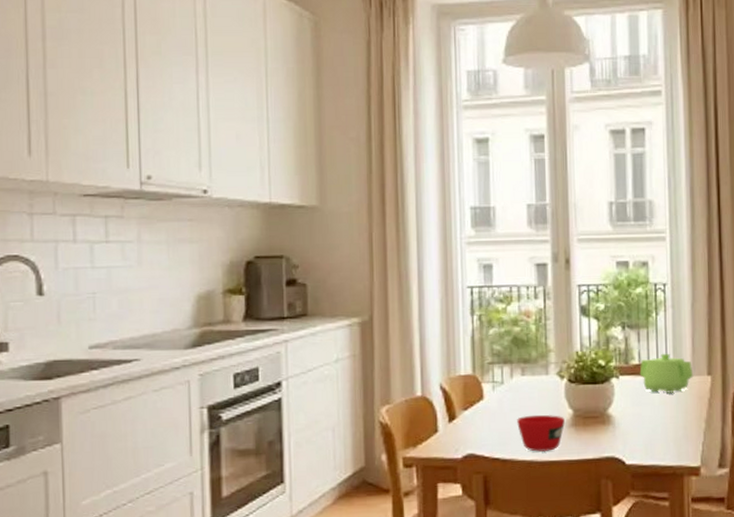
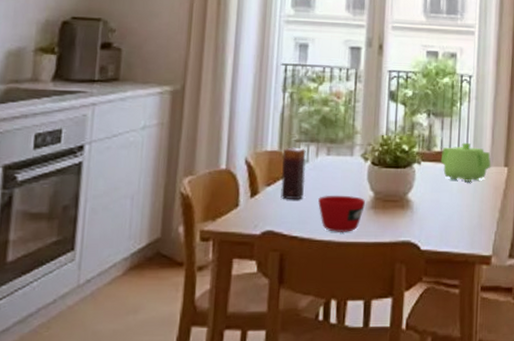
candle: none [477,369,502,423] -> present [281,147,306,200]

